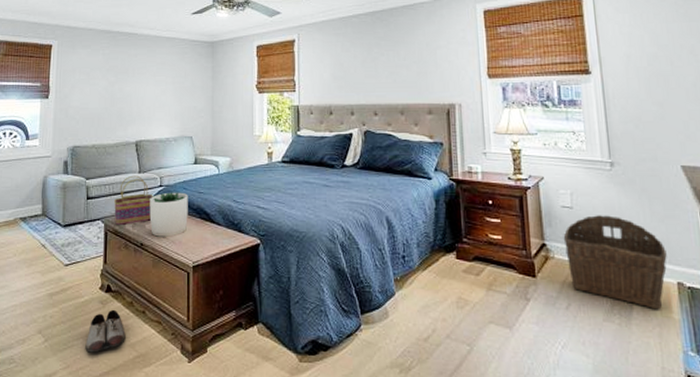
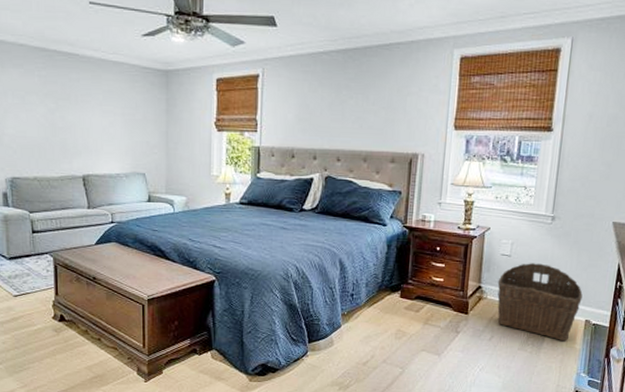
shoe: present [85,309,126,353] -> none [41,336,82,374]
basket: present [114,175,154,226] -> none [62,210,105,260]
planter: present [149,192,188,237] -> none [101,229,142,272]

